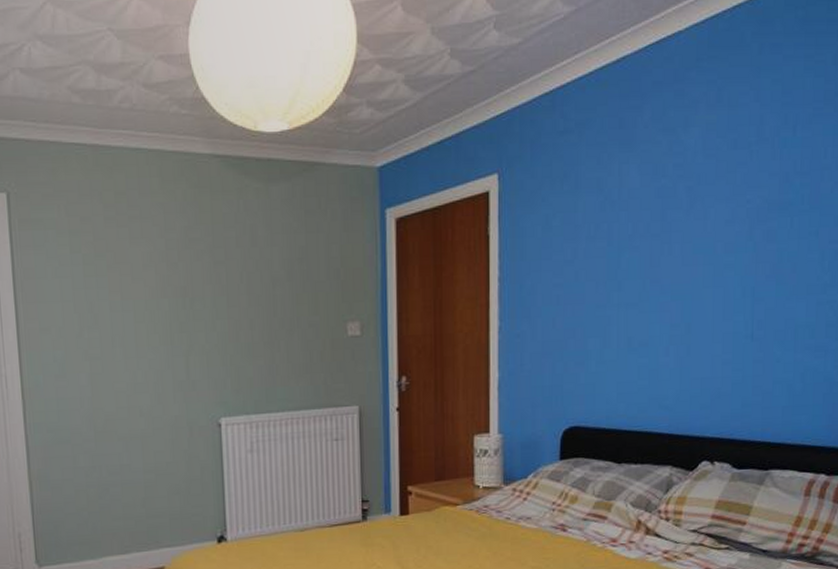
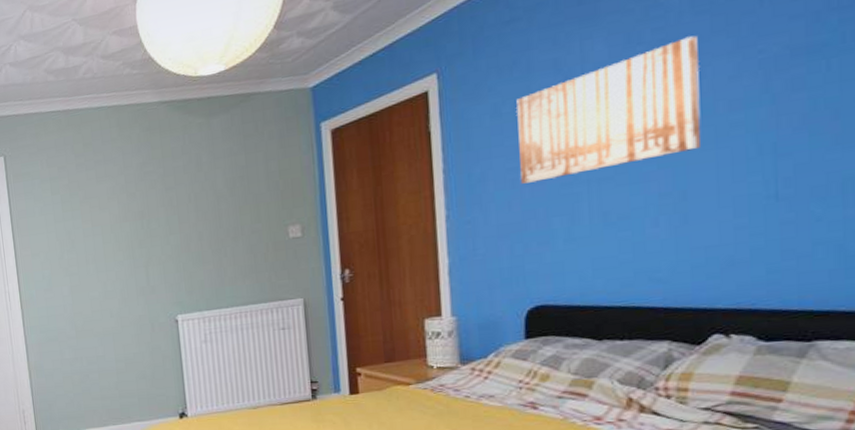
wall art: none [565,177,706,301] -> present [516,35,702,184]

